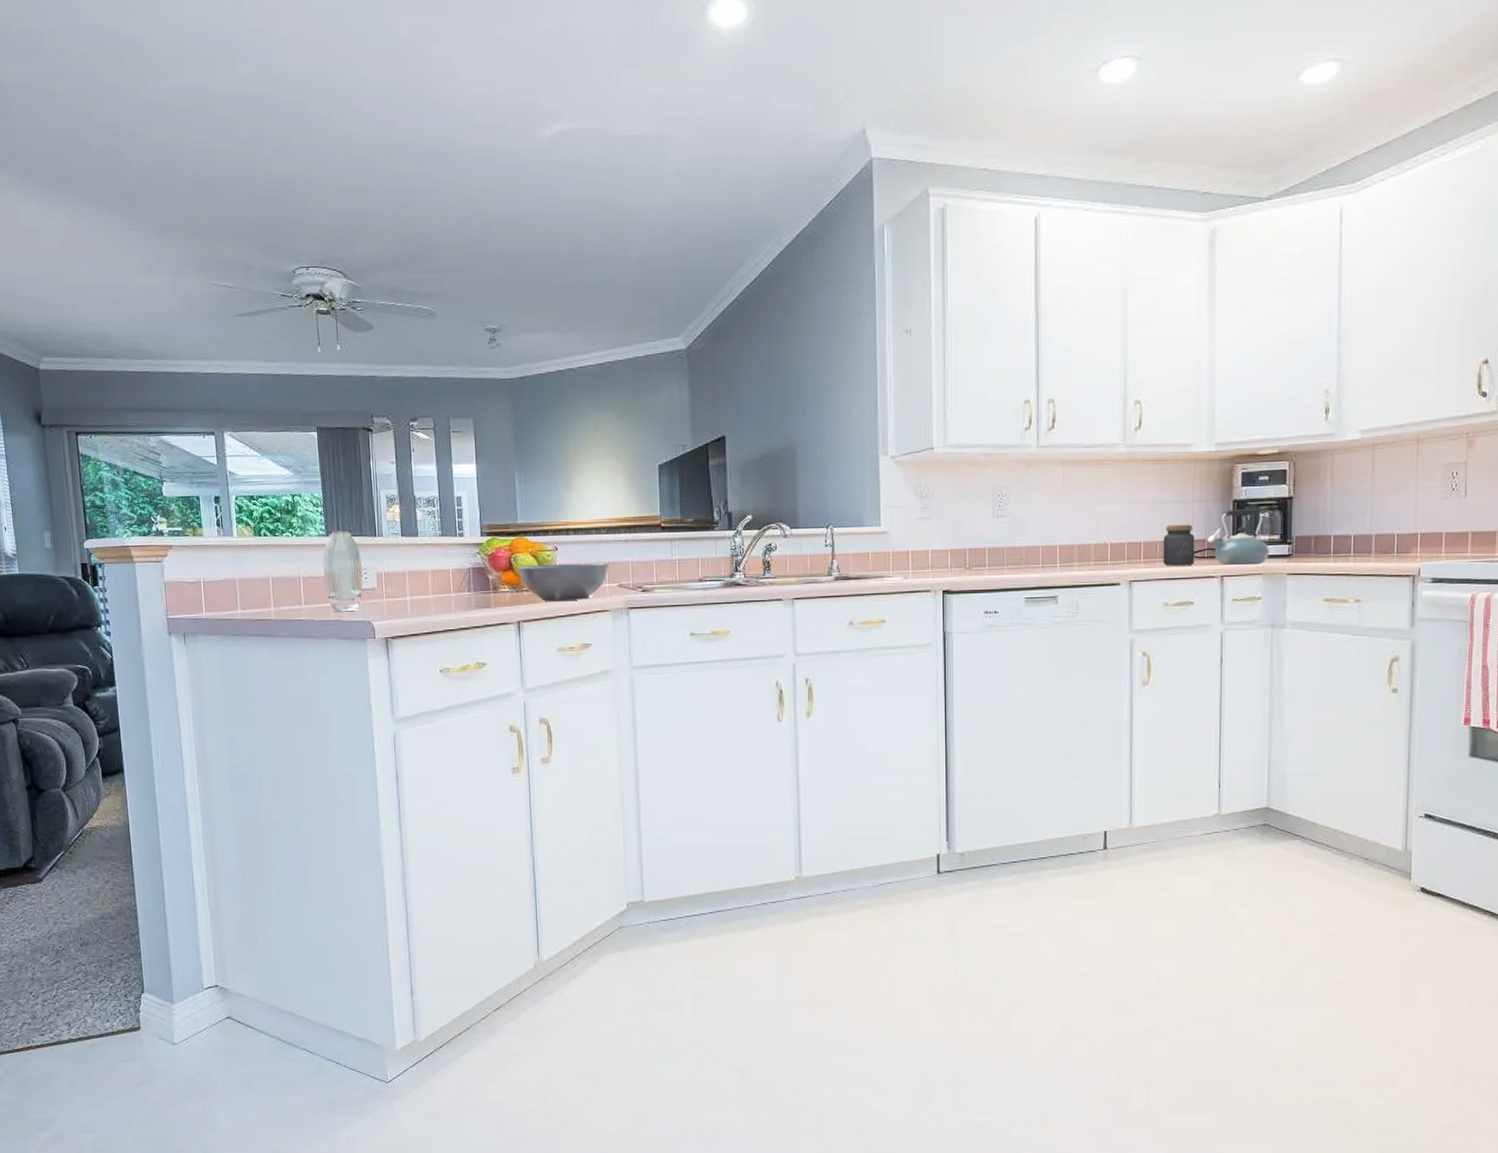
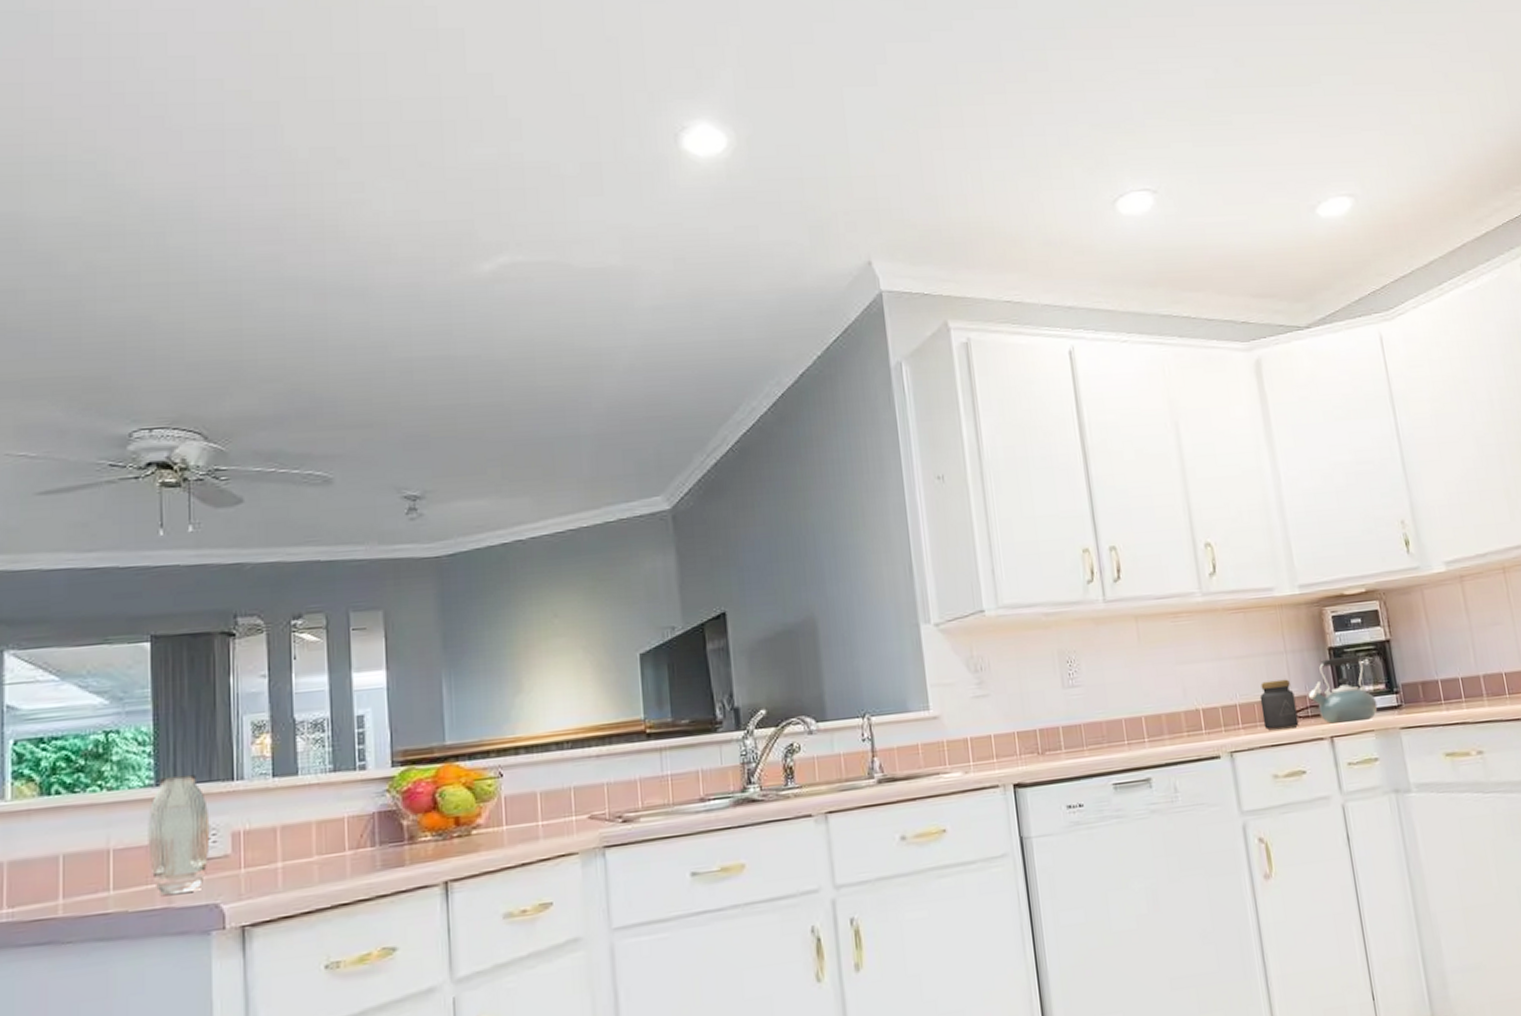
bowl: present [517,563,609,601] -> none [444,789,575,849]

